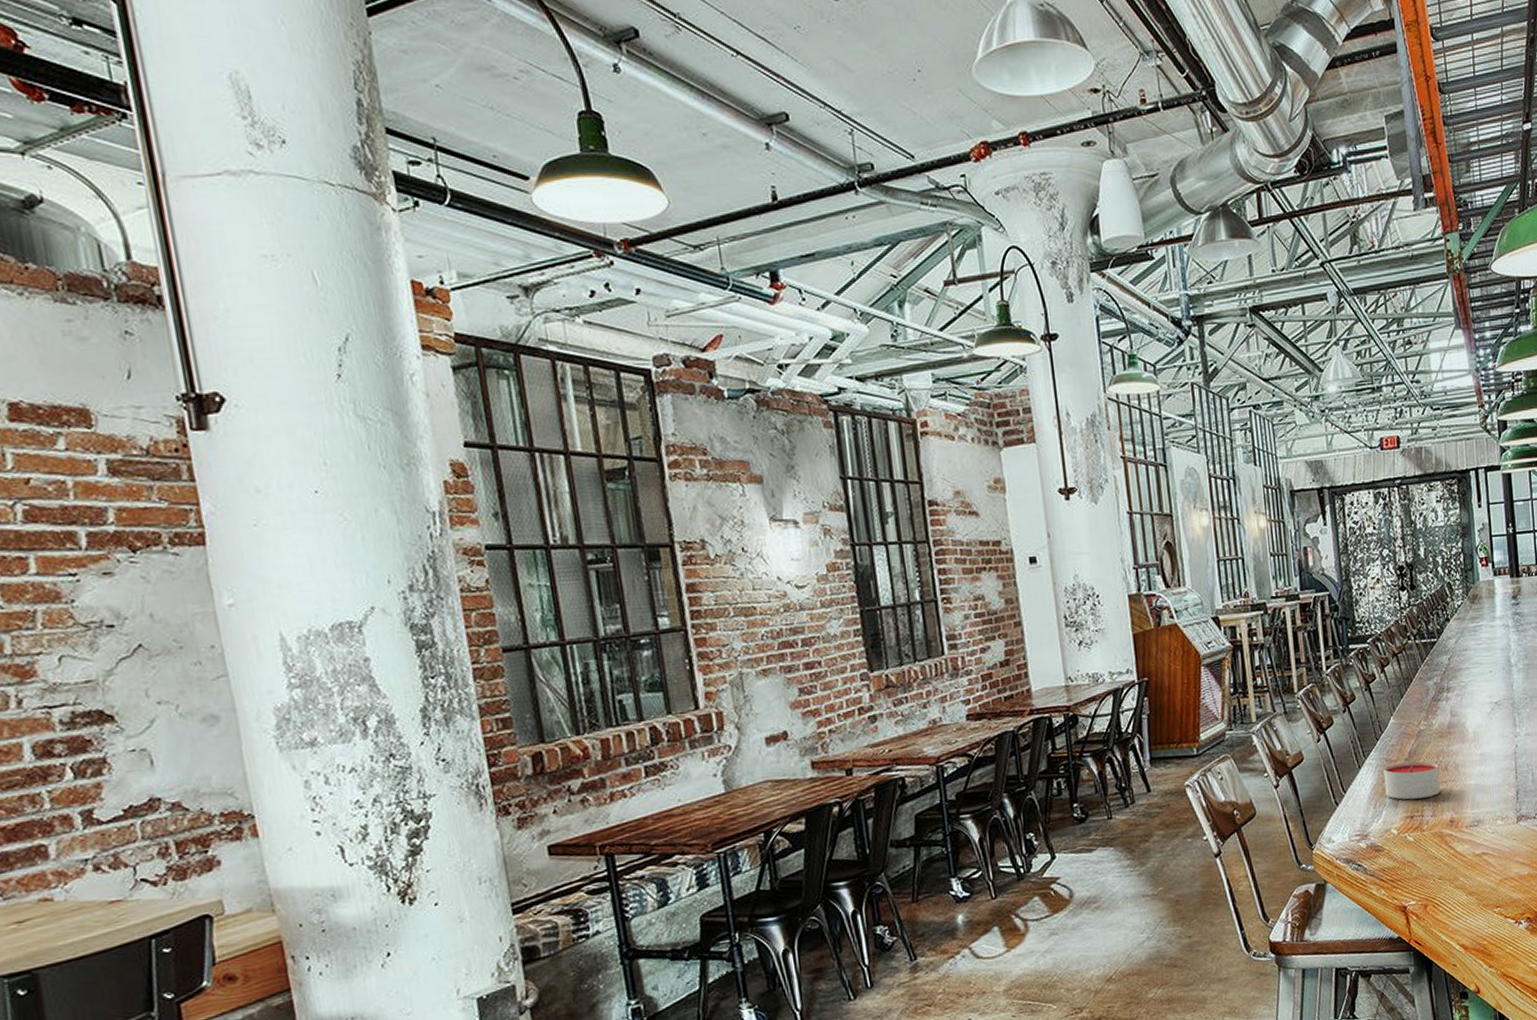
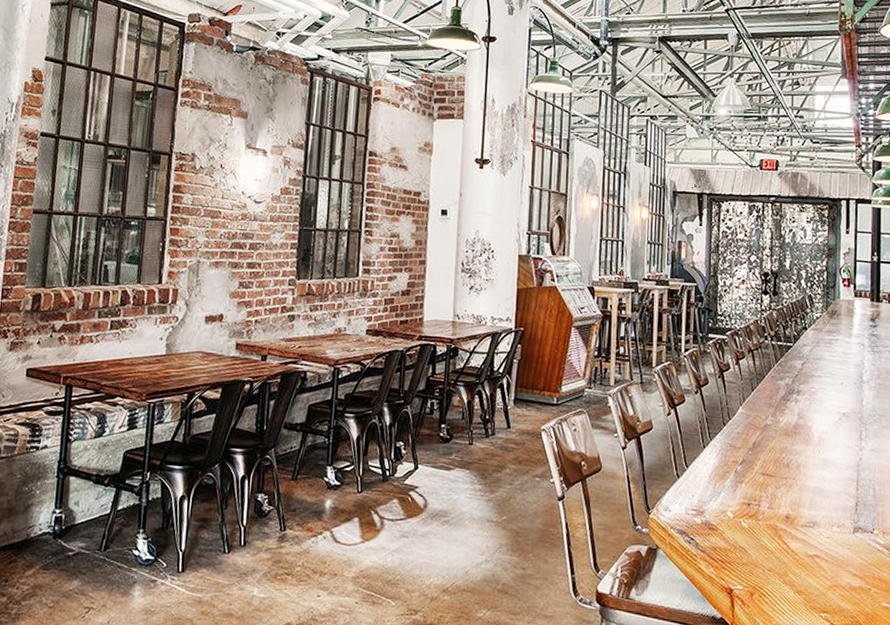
candle: present [1383,761,1440,800] -> none [726,450,780,489]

